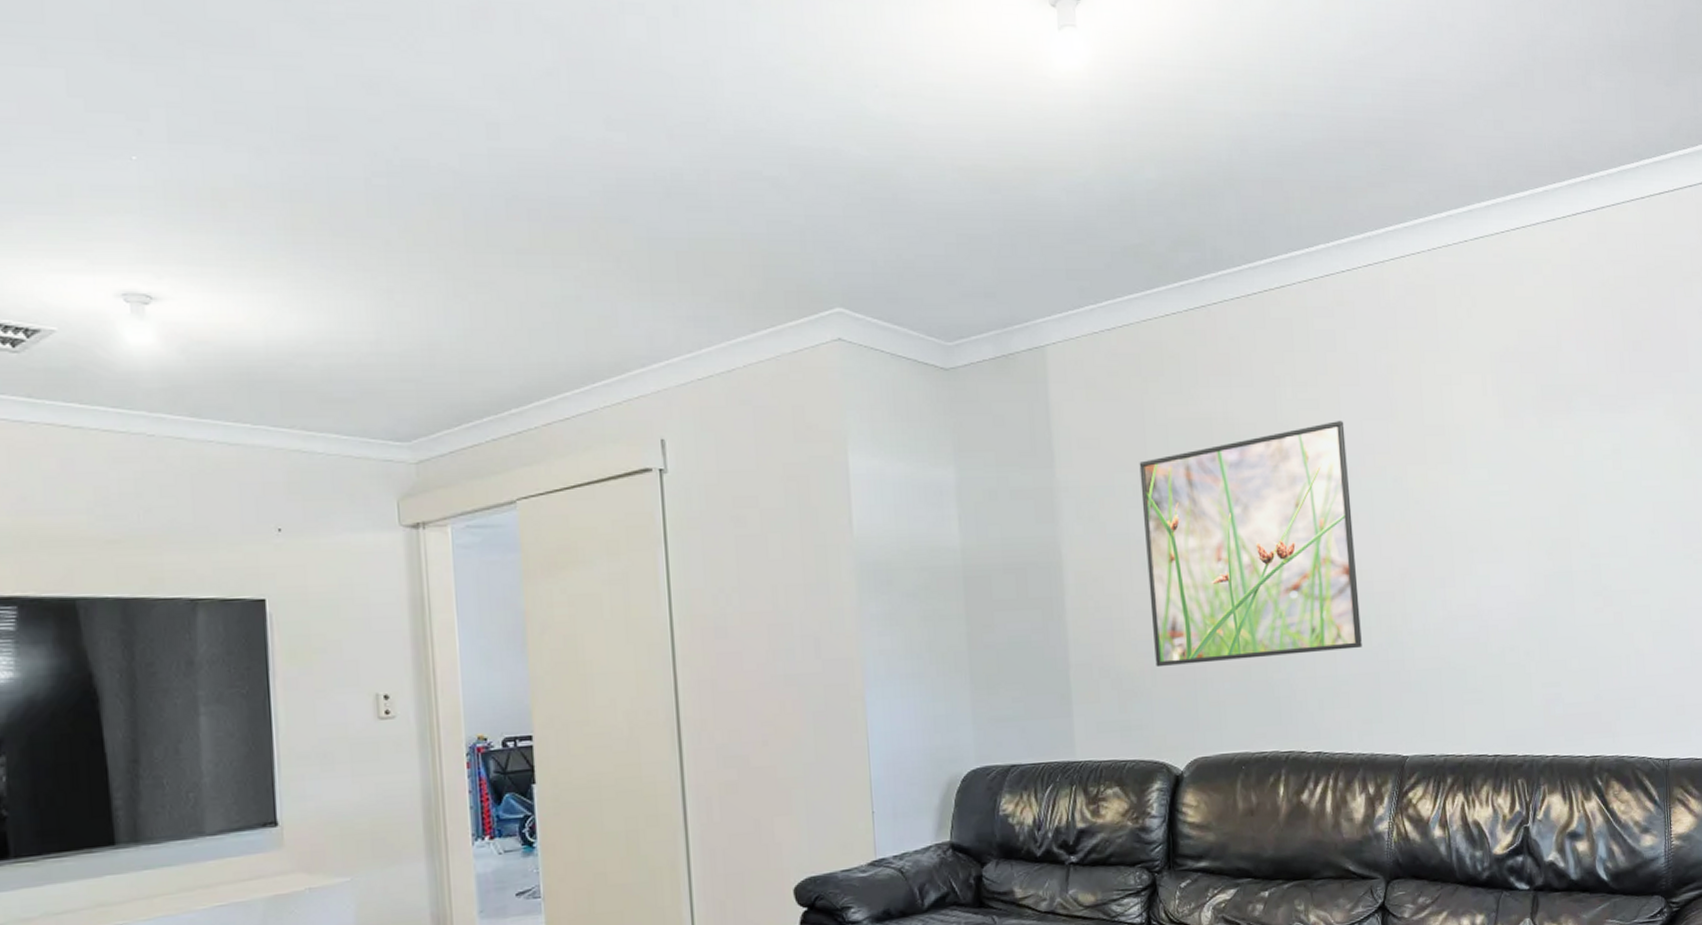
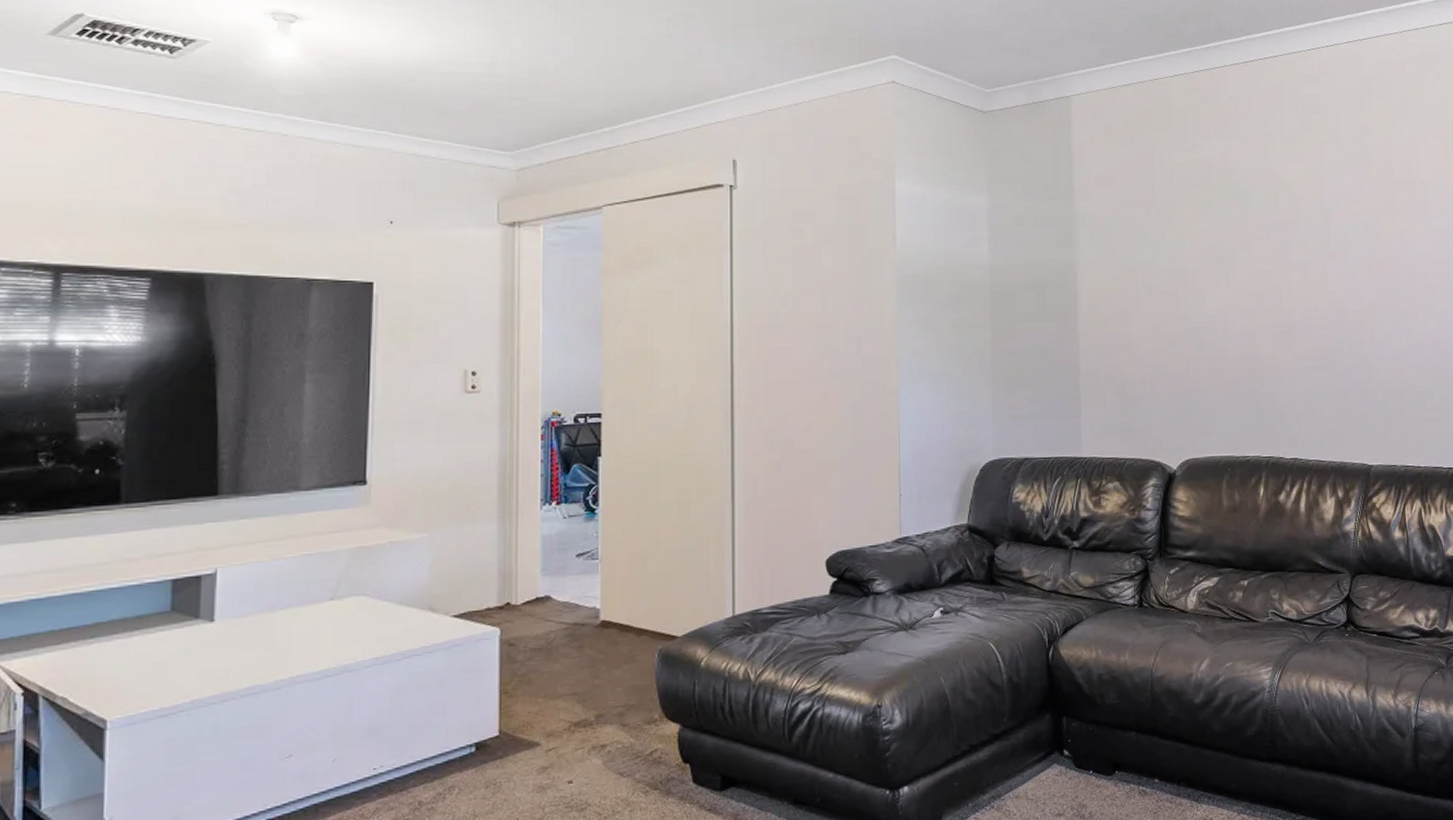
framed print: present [1139,421,1362,668] -> none [1147,172,1335,378]

